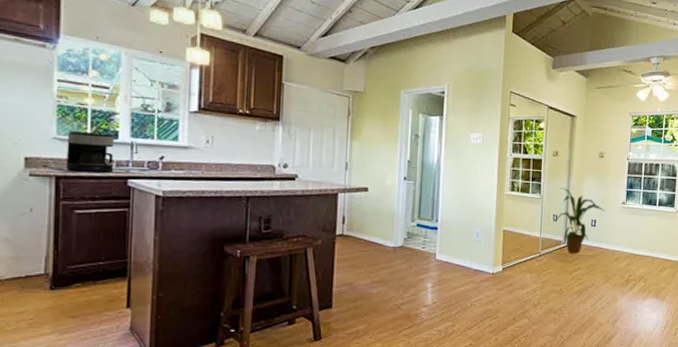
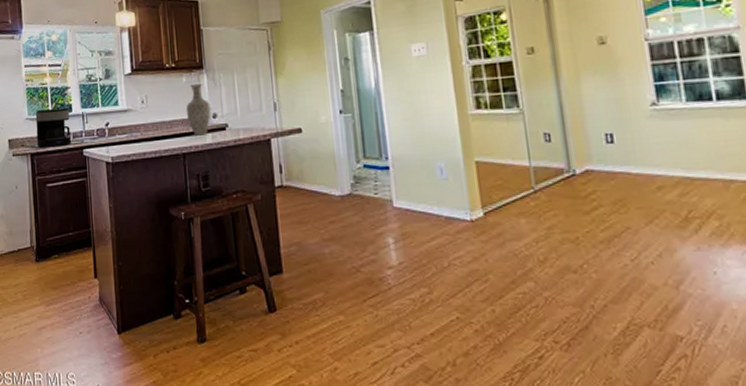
vase: none [255,133,282,182] -> present [185,83,211,136]
house plant: present [555,188,605,255] -> none [547,94,624,187]

